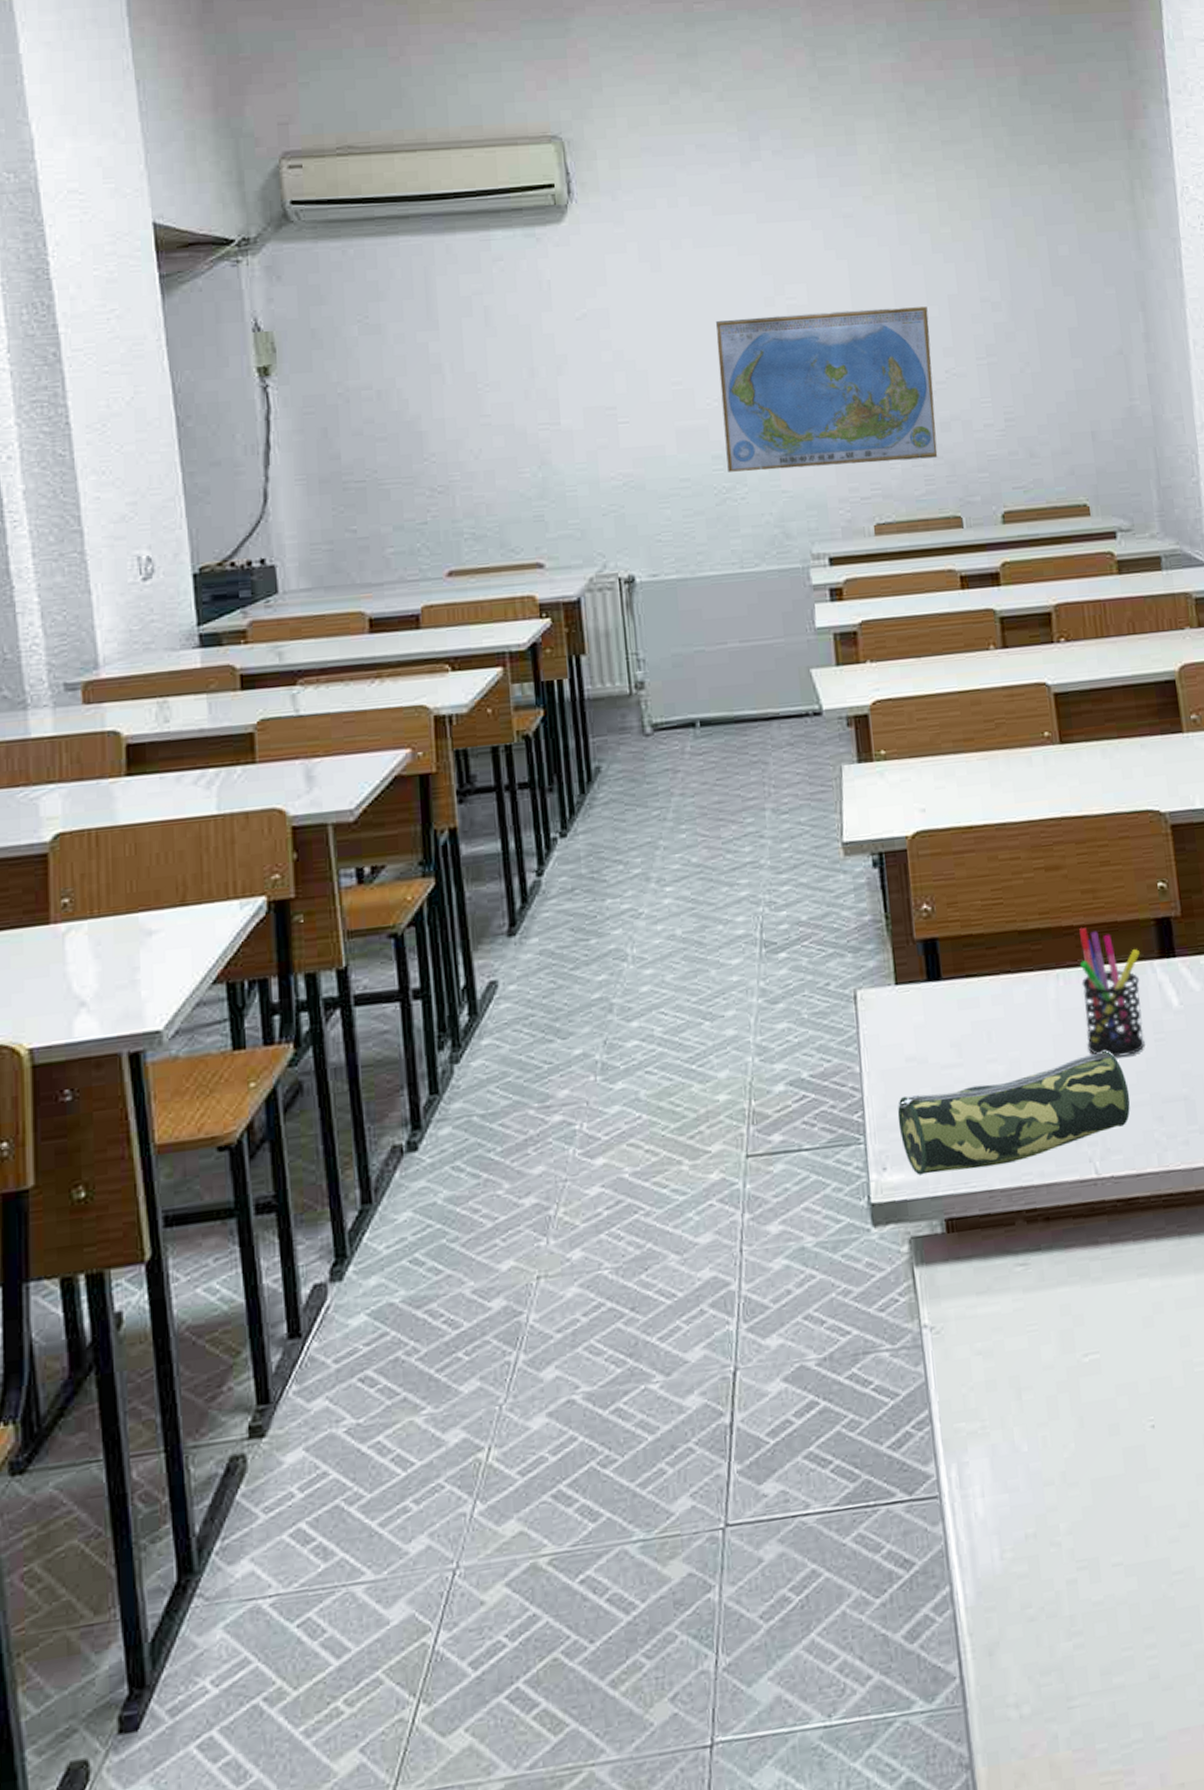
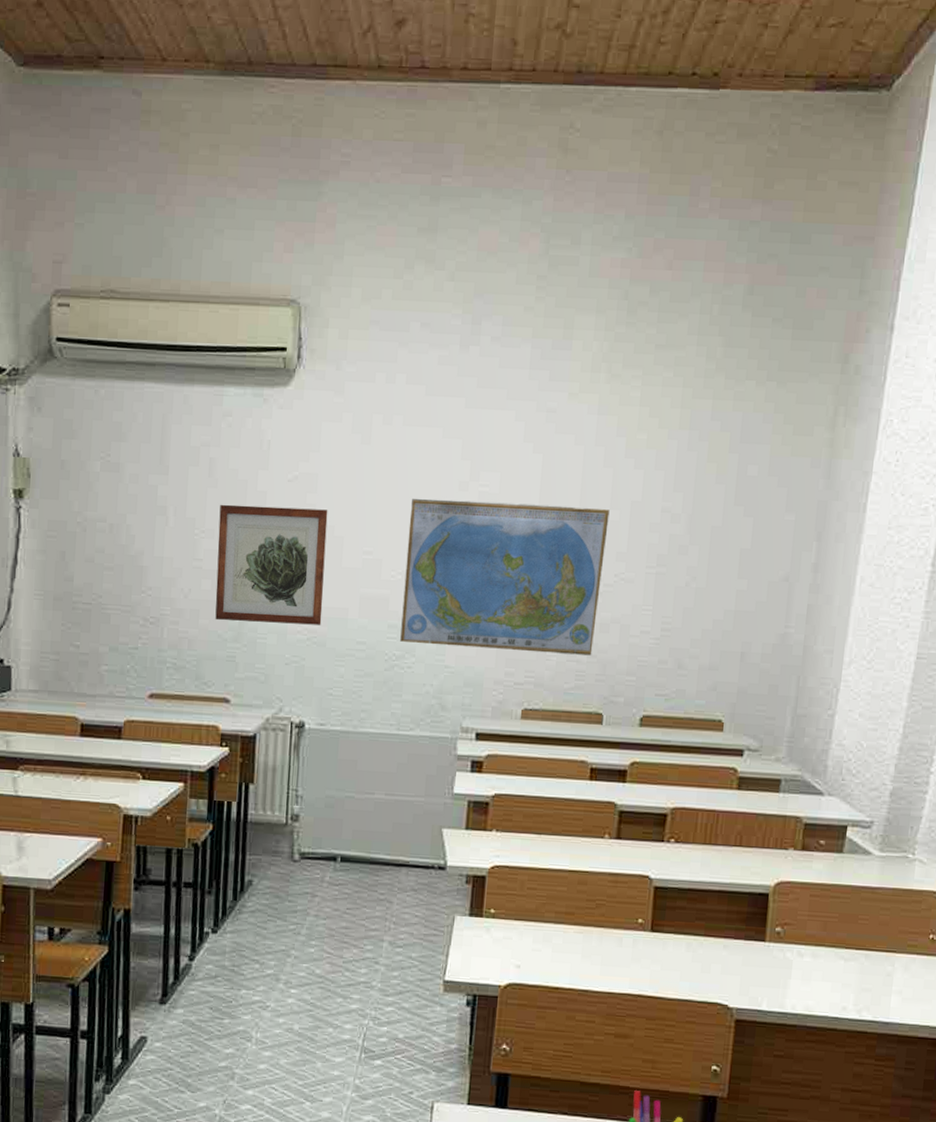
wall art: none [503,344,637,479] -> present [215,504,328,625]

